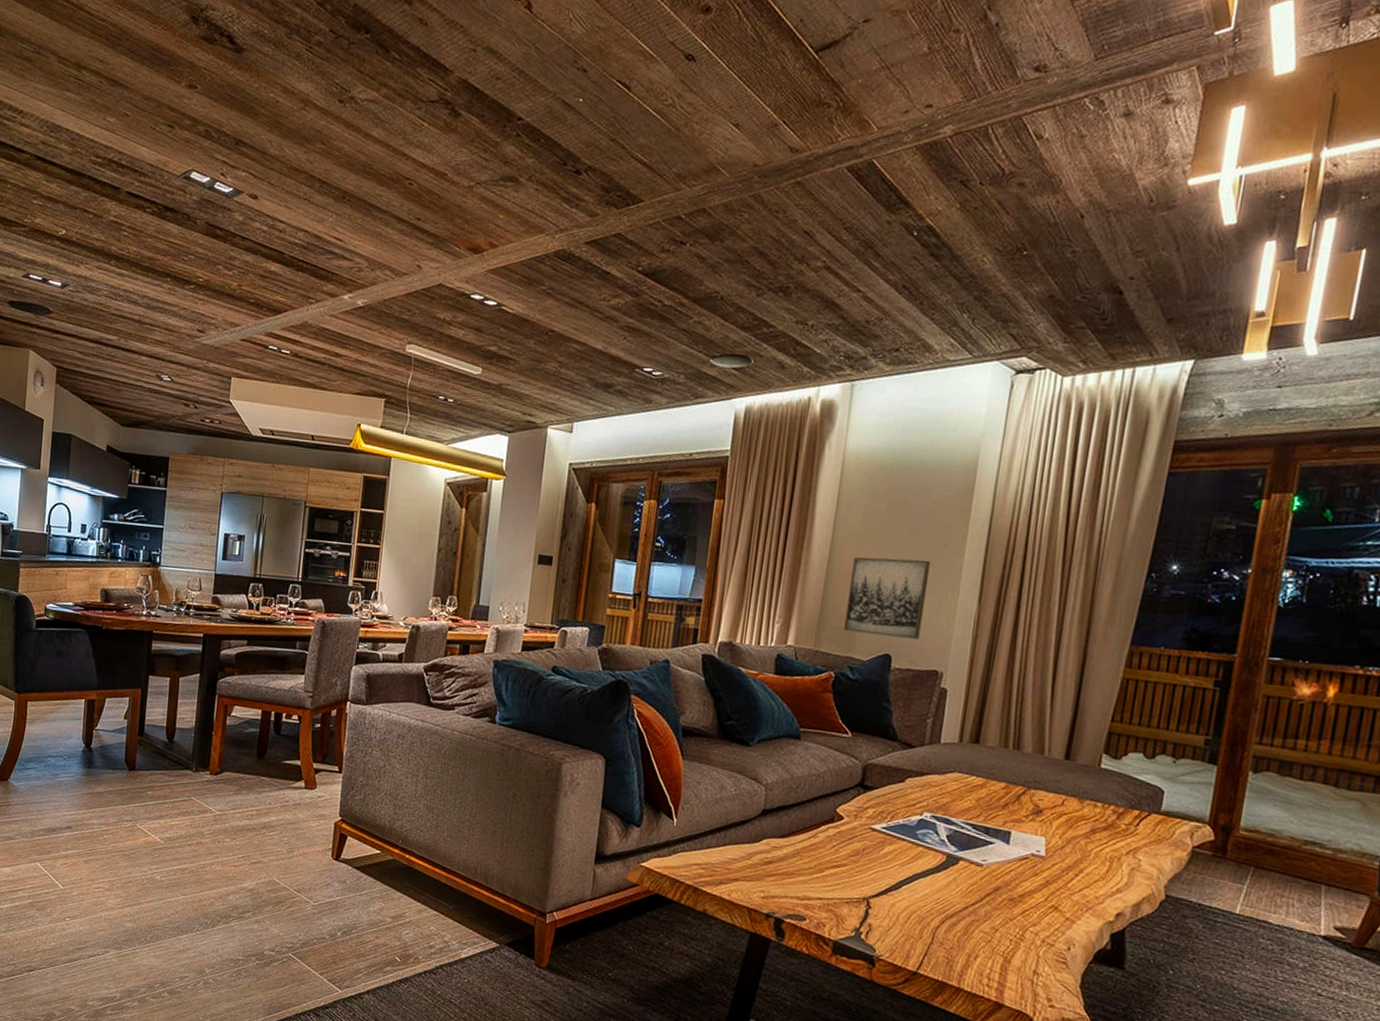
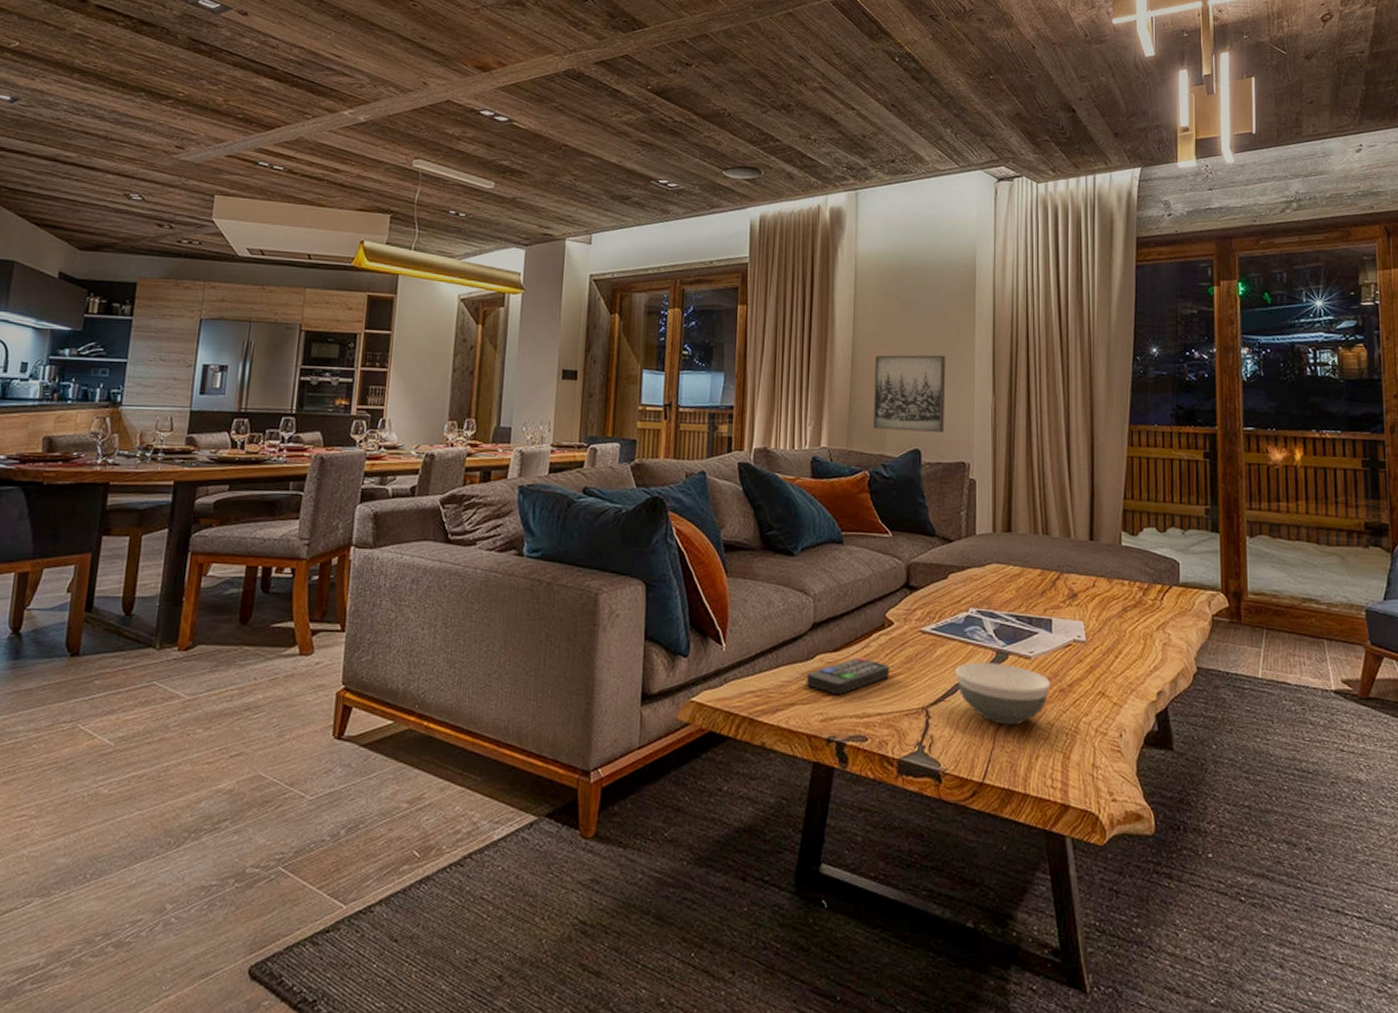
remote control: none [750,845,836,877] -> present [806,657,891,694]
bowl: none [901,862,1001,926] -> present [955,662,1051,726]

